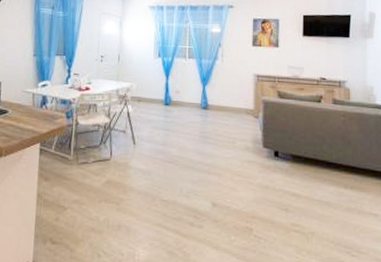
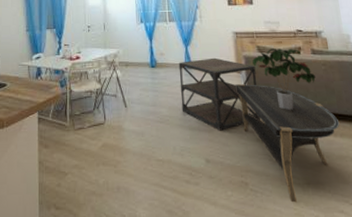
side table: none [192,99,274,175] -> present [178,57,261,131]
coffee table: none [251,129,352,251] -> present [235,84,340,203]
potted plant: none [271,95,333,159] -> present [252,48,316,110]

